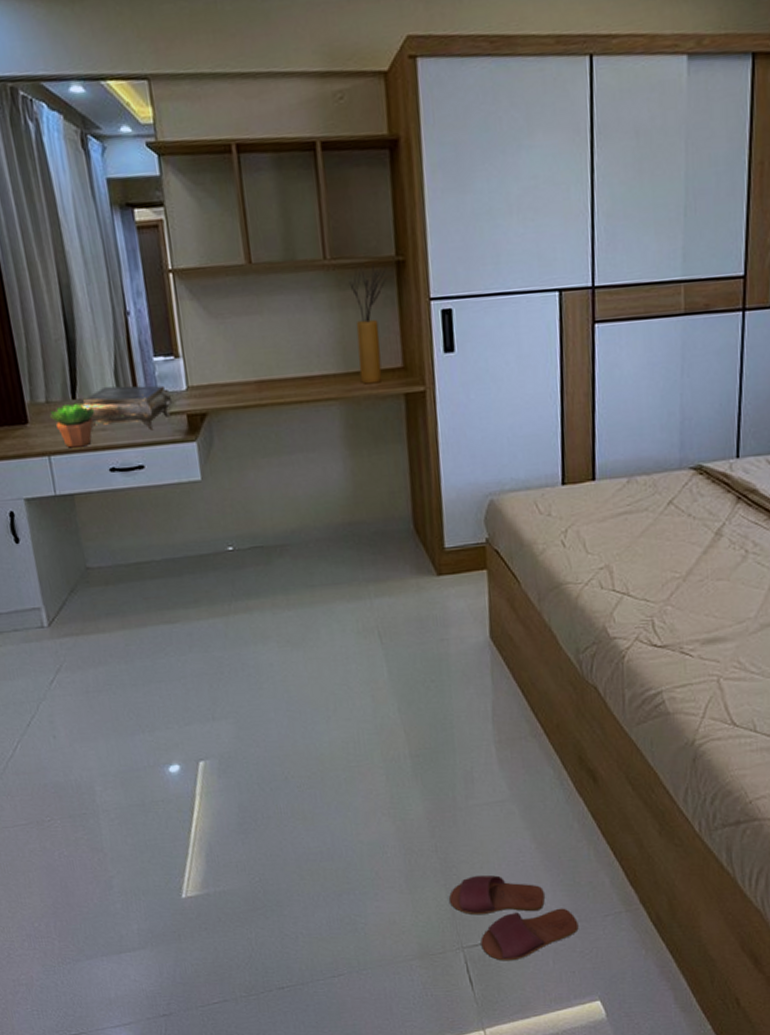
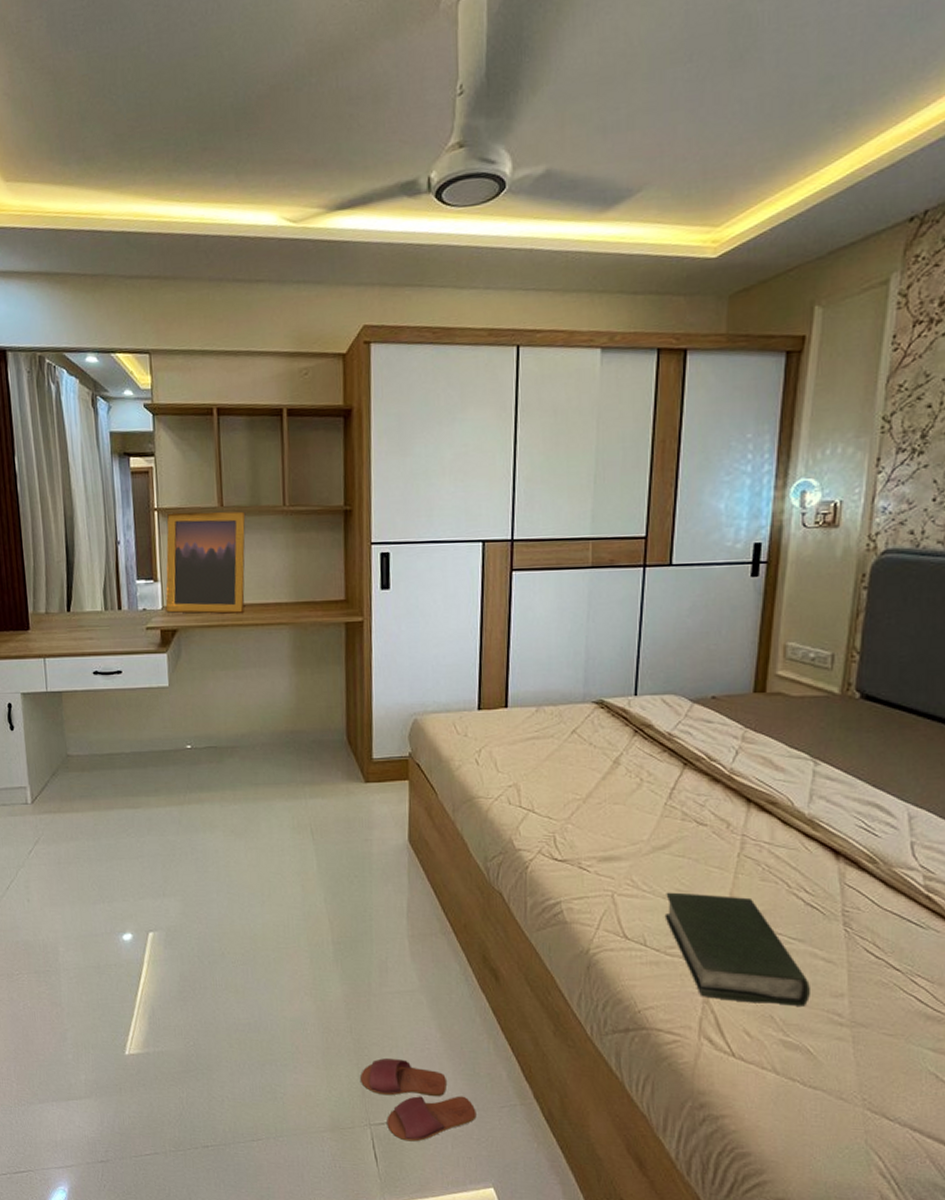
succulent plant: present [48,402,95,448] -> none [47,614,85,653]
jewelry box: present [82,385,173,431] -> none [75,602,150,642]
picture frame: none [184,268,286,394] -> present [165,511,246,614]
vase: present [349,264,388,385] -> none [303,512,336,613]

